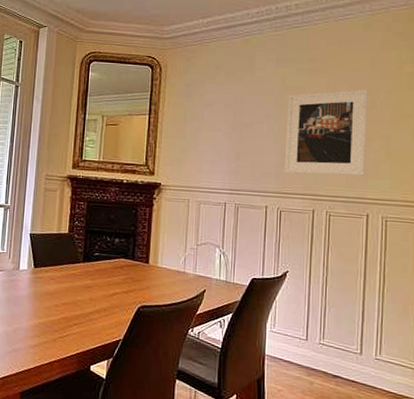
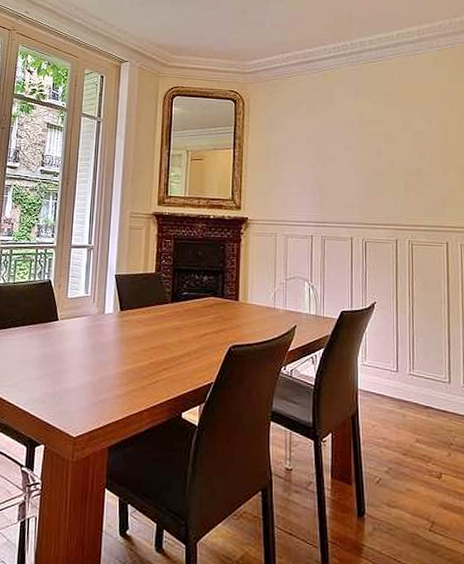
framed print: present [284,89,368,176] -> none [366,121,442,205]

